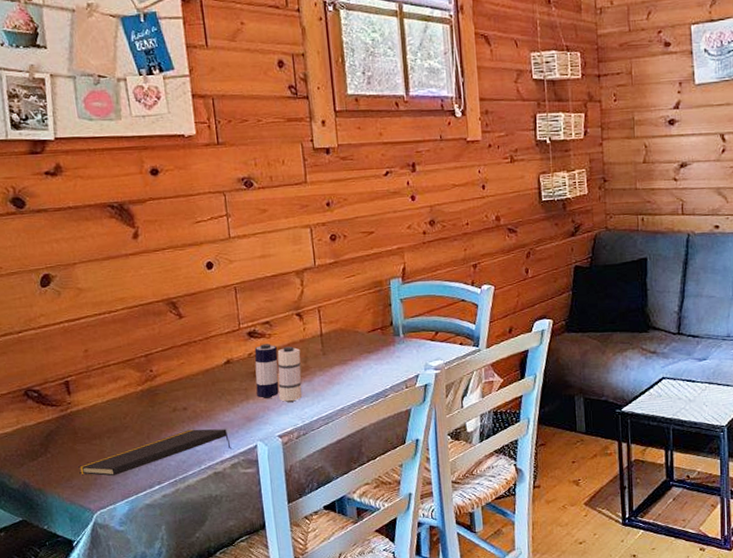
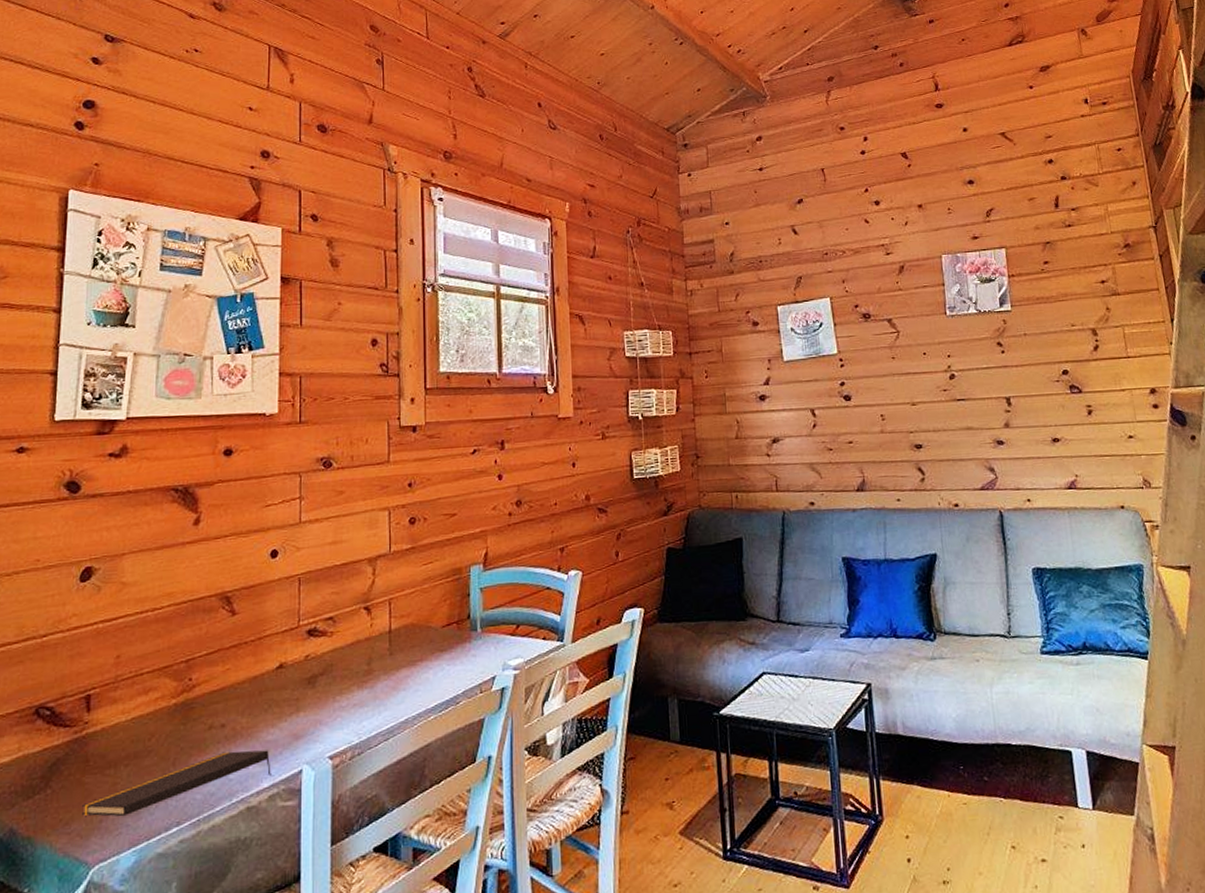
candle: present [228,344,302,403] -> none [275,643,365,716]

